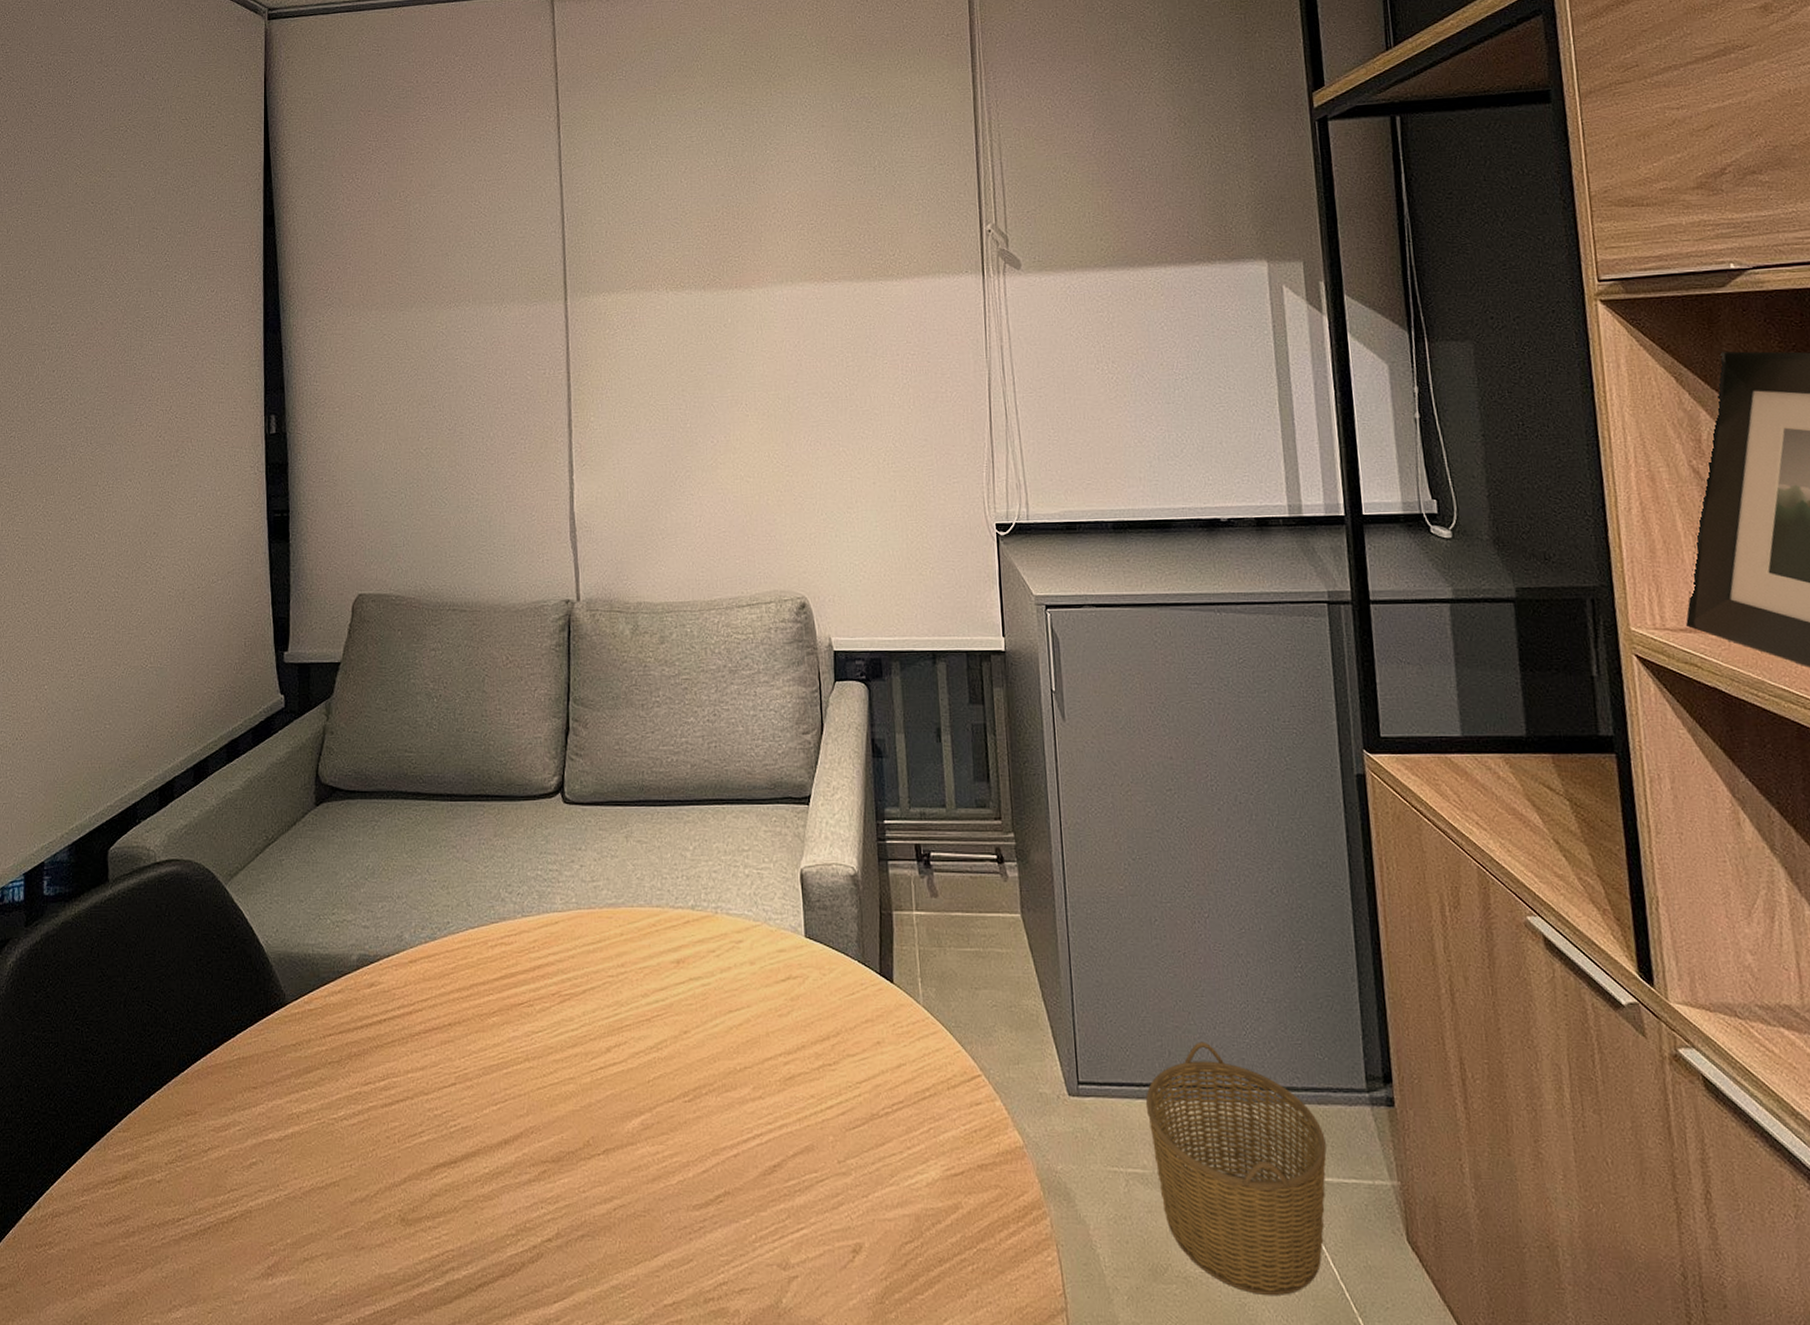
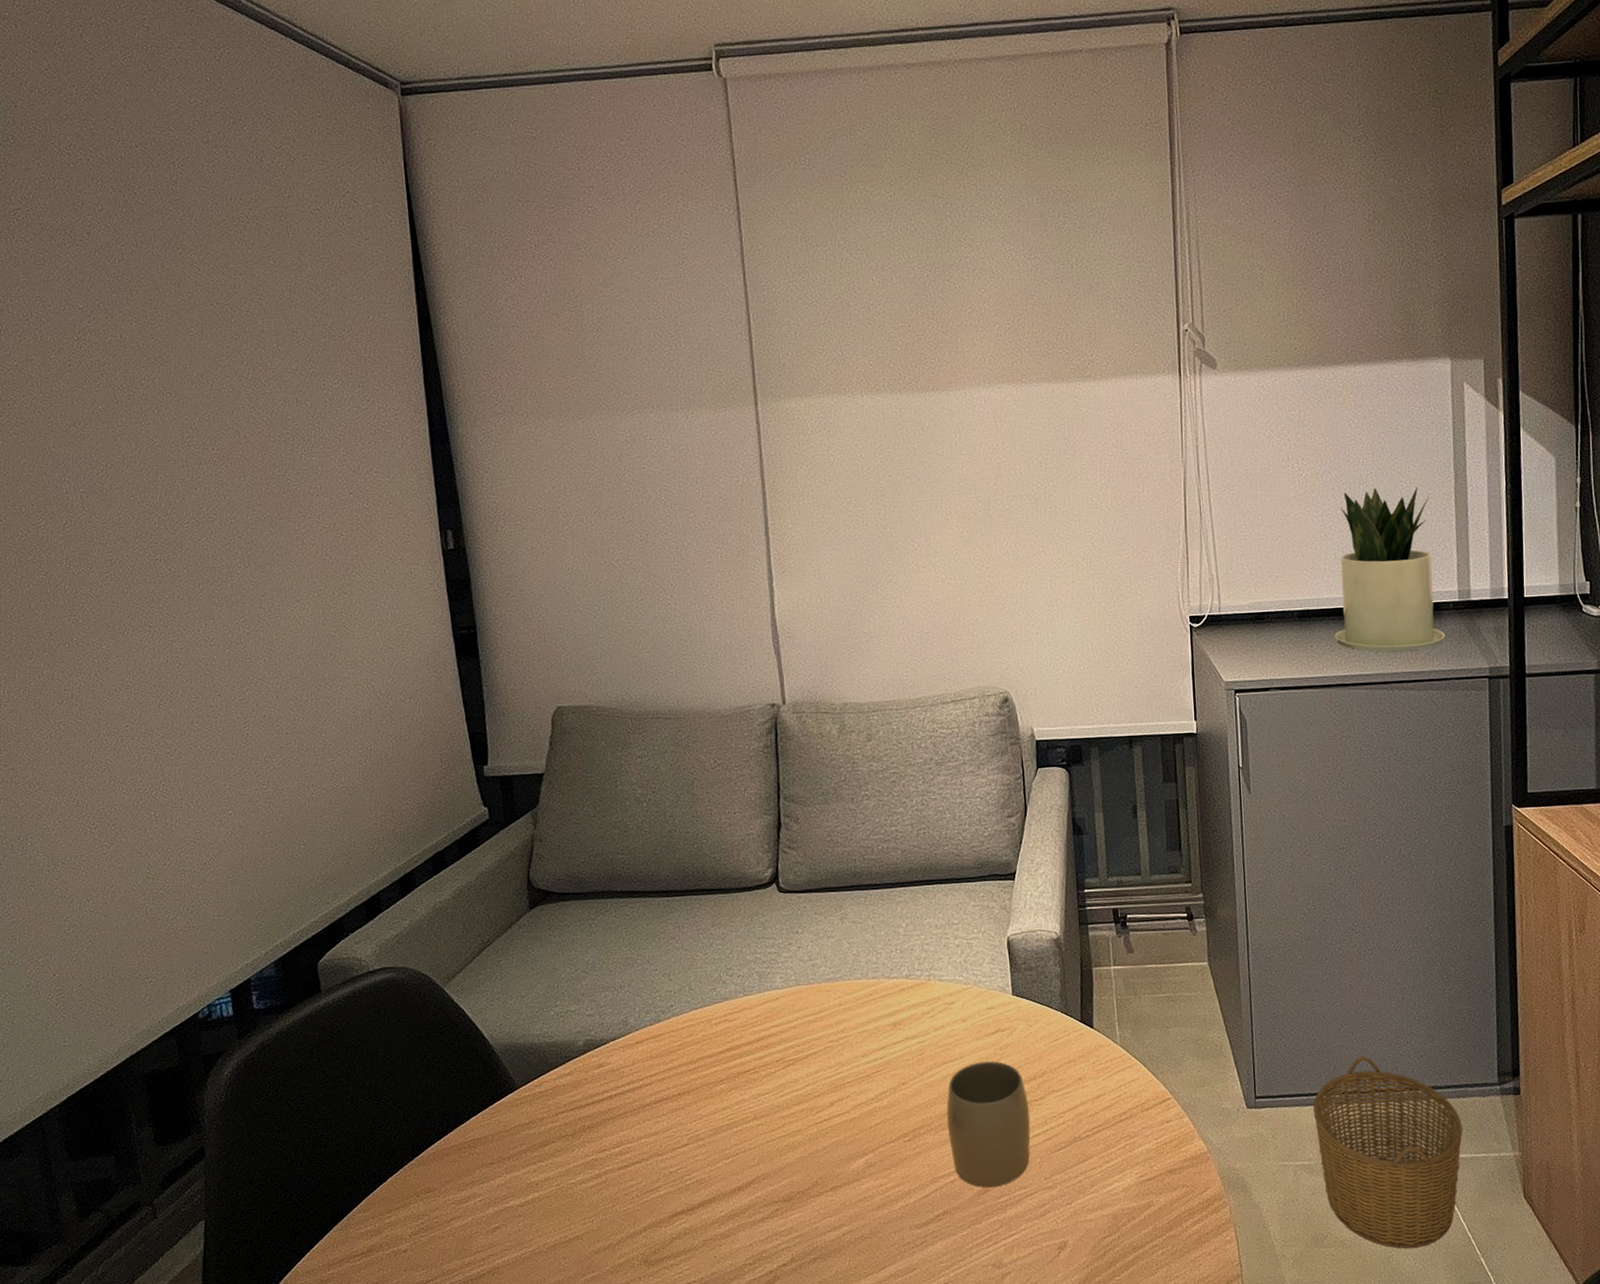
mug: none [730,1013,823,1167] -> present [946,1061,1031,1188]
planter: none [1152,392,1276,571] -> present [1334,487,1445,653]

